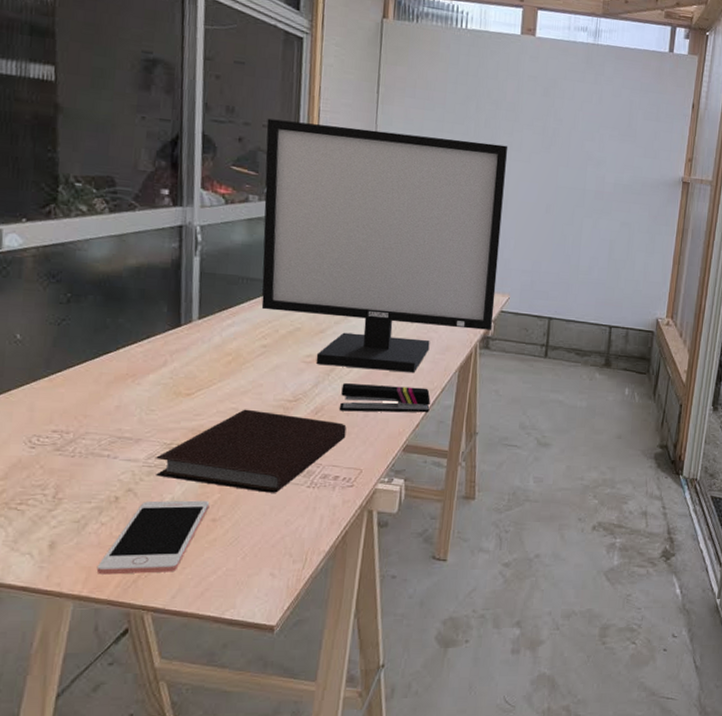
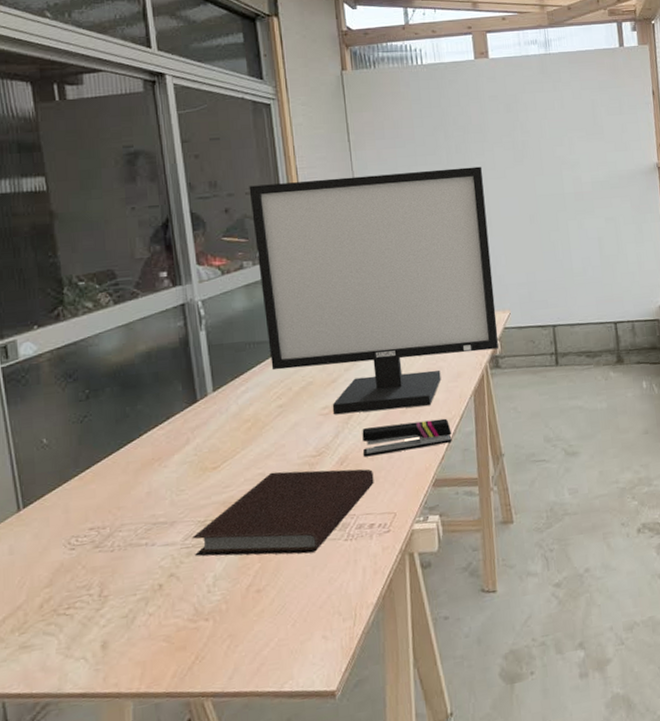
cell phone: present [96,500,210,575] -> none [151,572,252,668]

